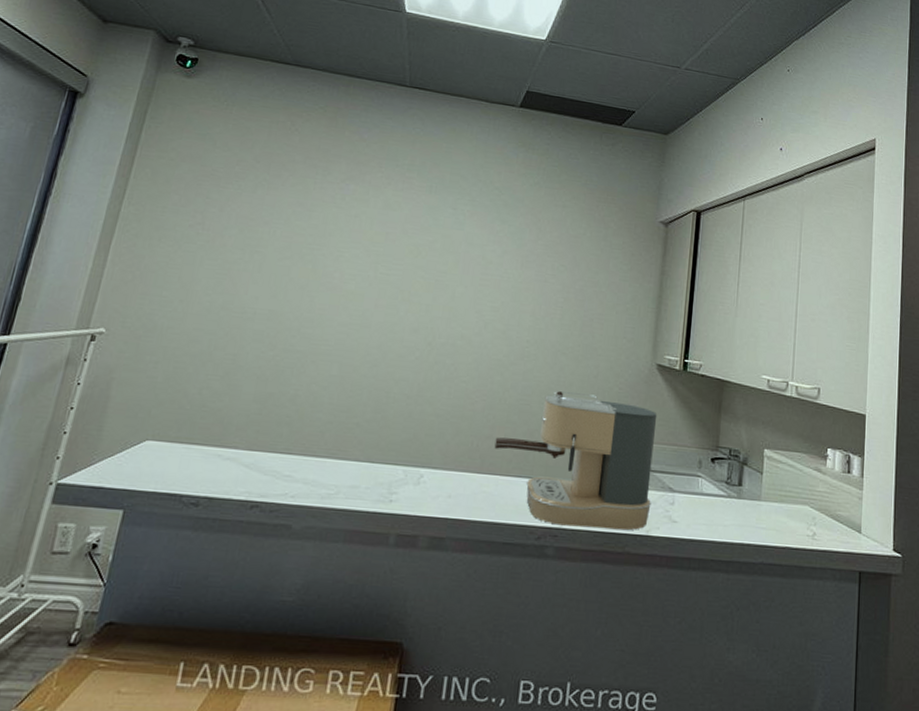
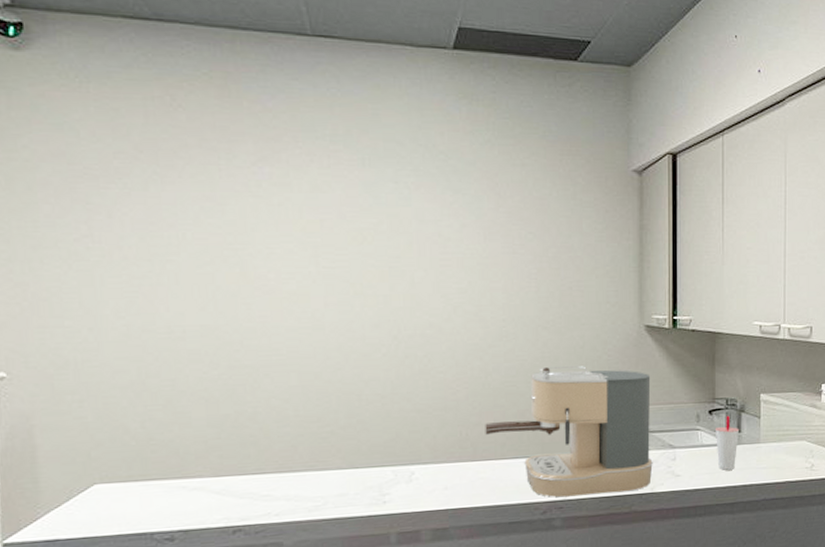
cup: none [715,466,741,525] -> present [714,415,740,470]

